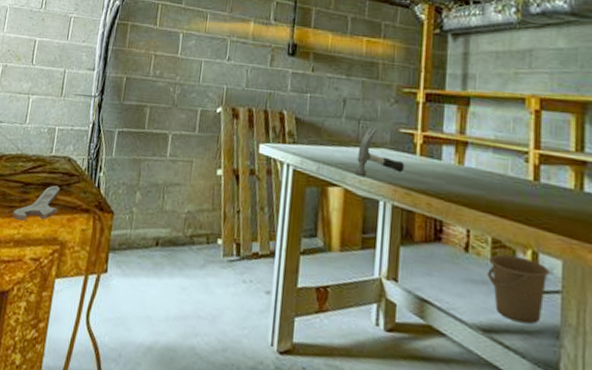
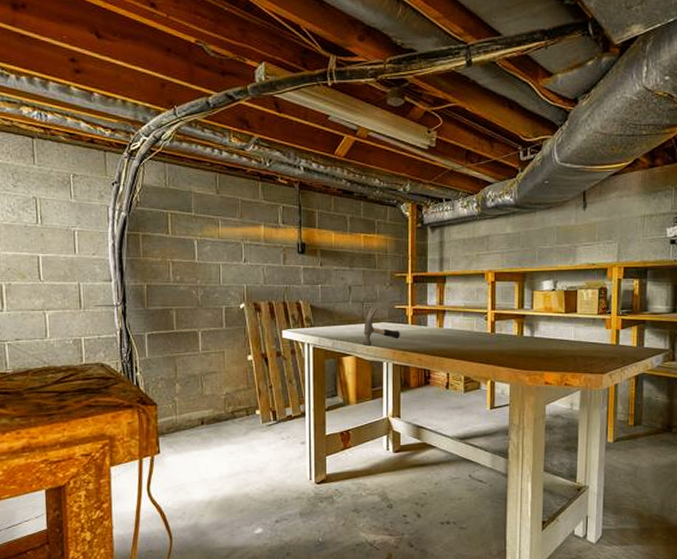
wrench: present [13,185,61,221] -> none [54,390,100,426]
bucket: present [487,254,551,325] -> none [462,386,503,429]

